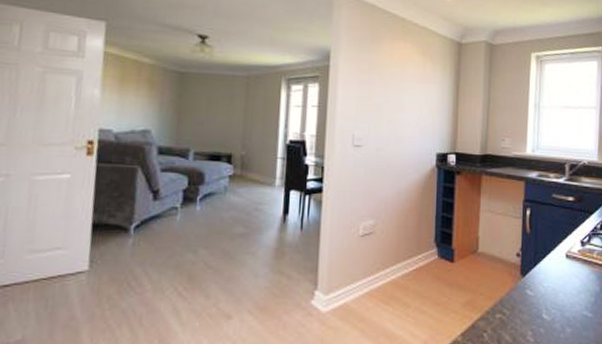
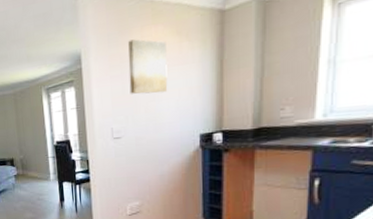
wall art: none [375,49,412,107] -> present [128,39,168,94]

